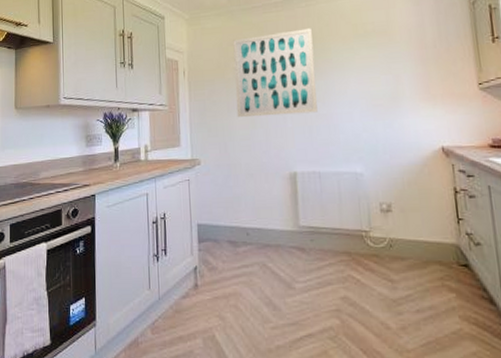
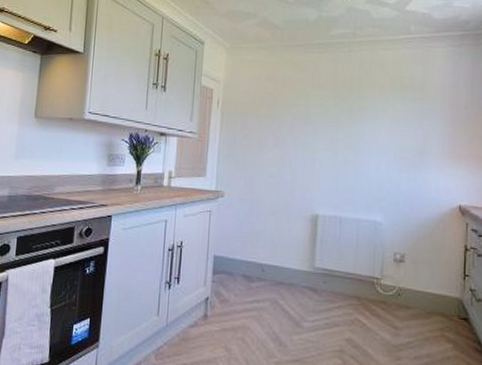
wall art: present [233,28,318,117] -> none [266,73,351,159]

